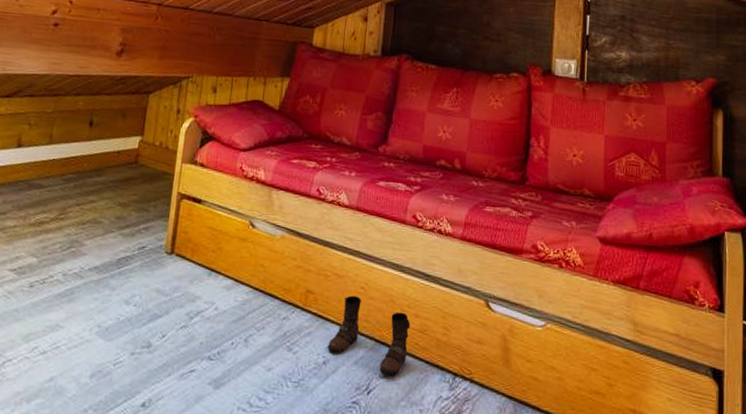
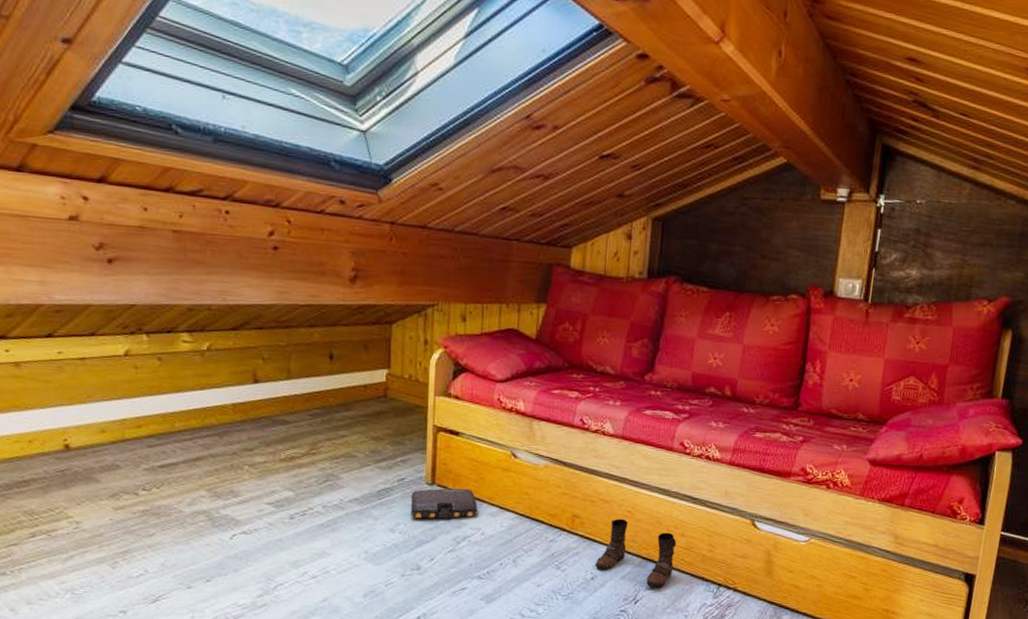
bag: none [146,258,213,291] -> present [410,488,478,519]

